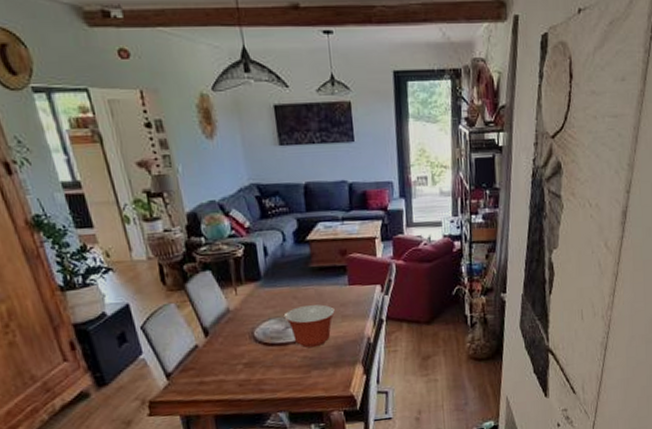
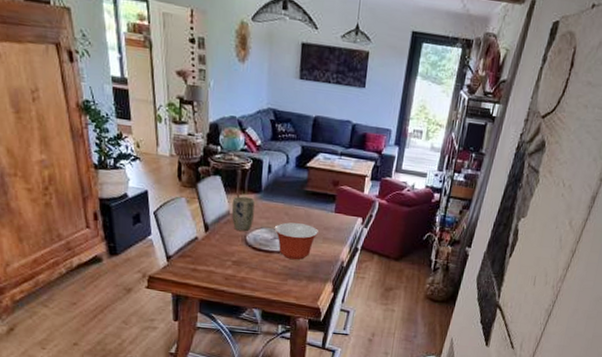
plant pot: none [229,287,259,328] -> present [231,196,255,232]

